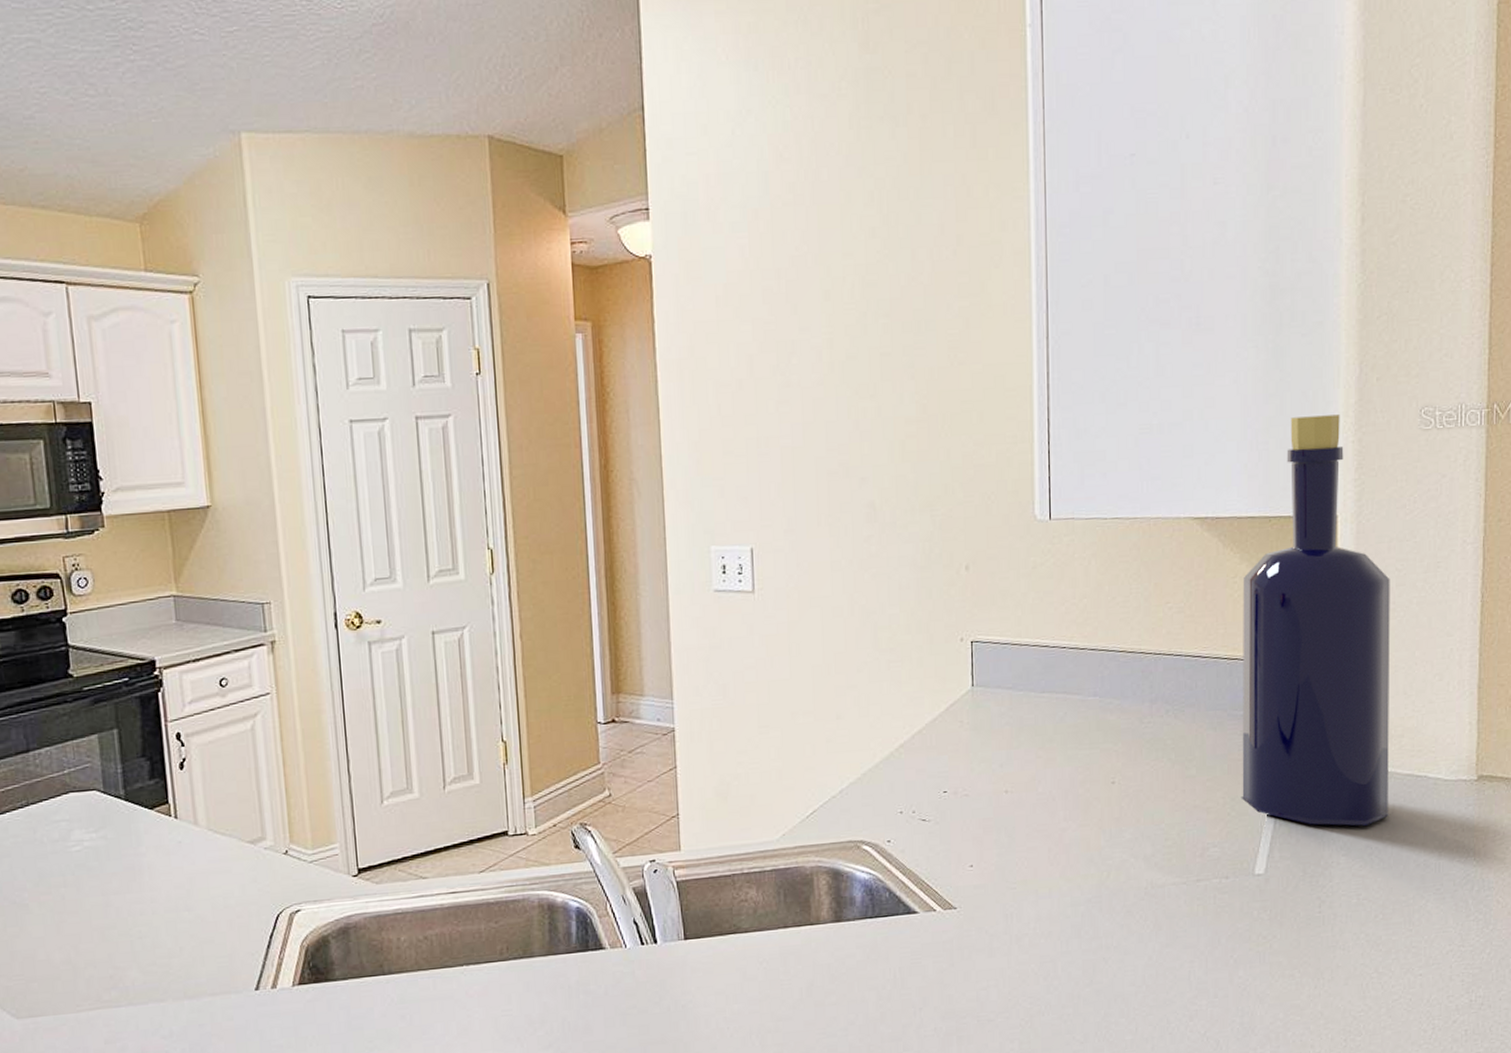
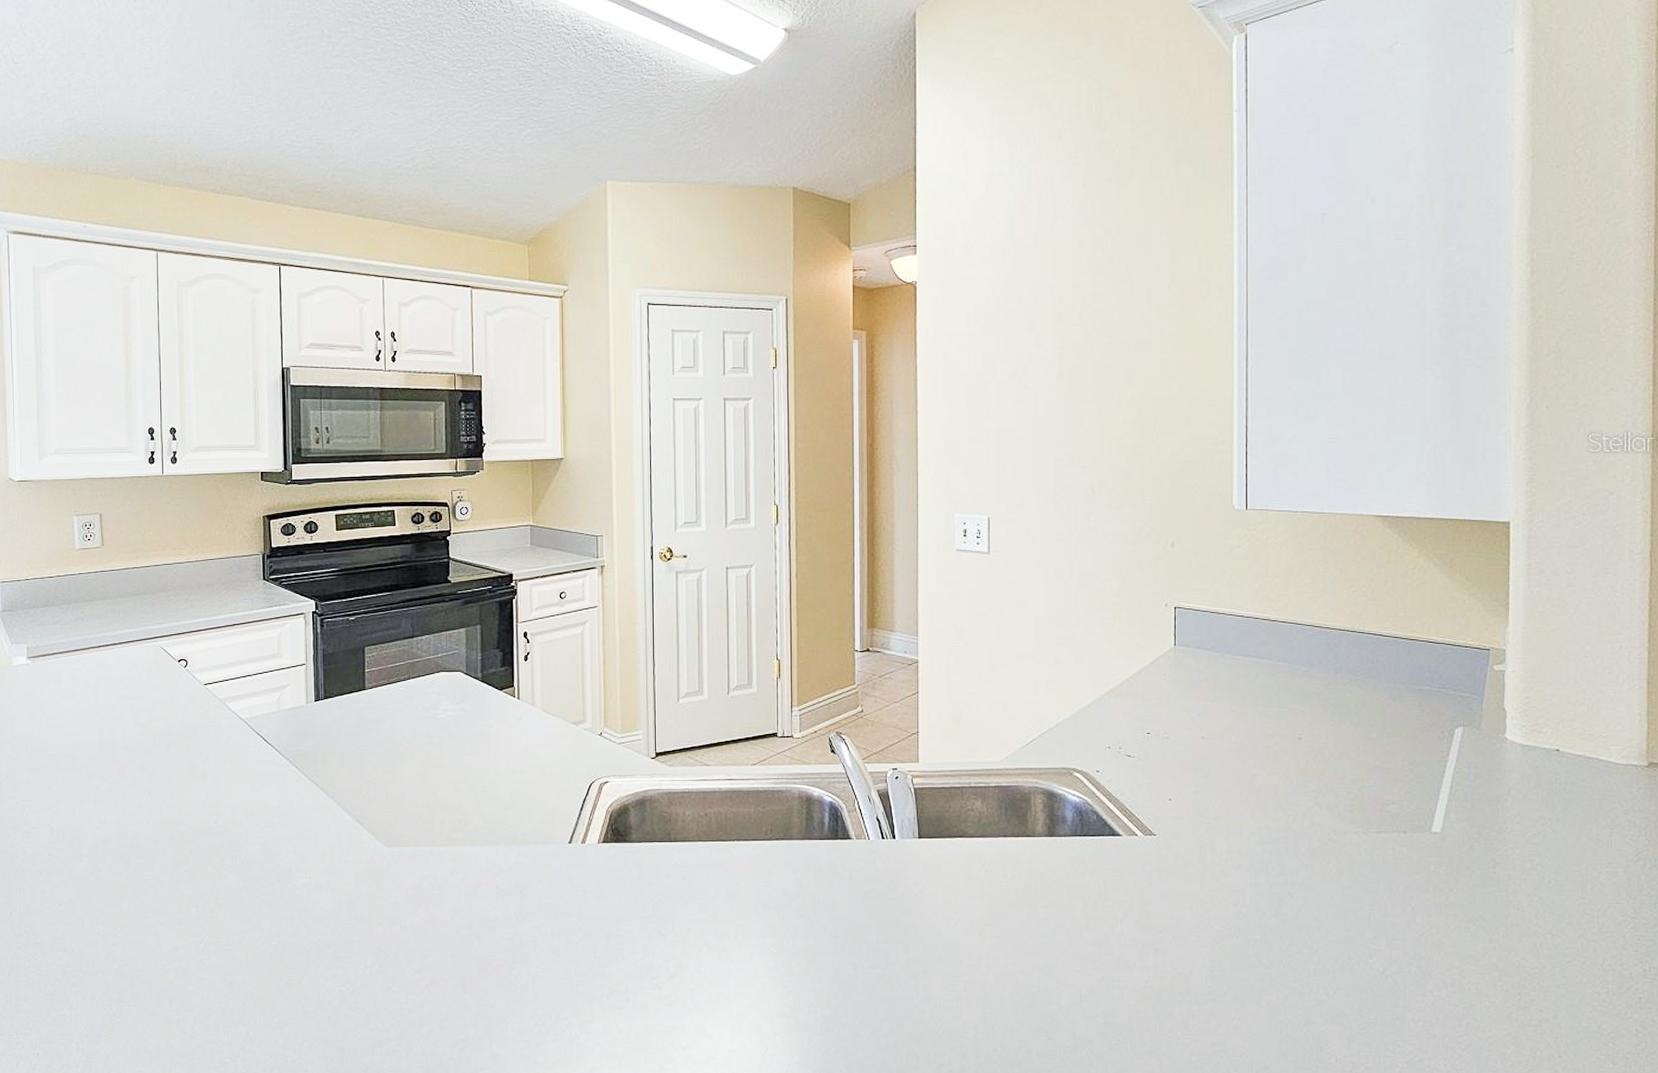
bottle: present [1241,414,1391,827] -> none [1419,435,1563,799]

